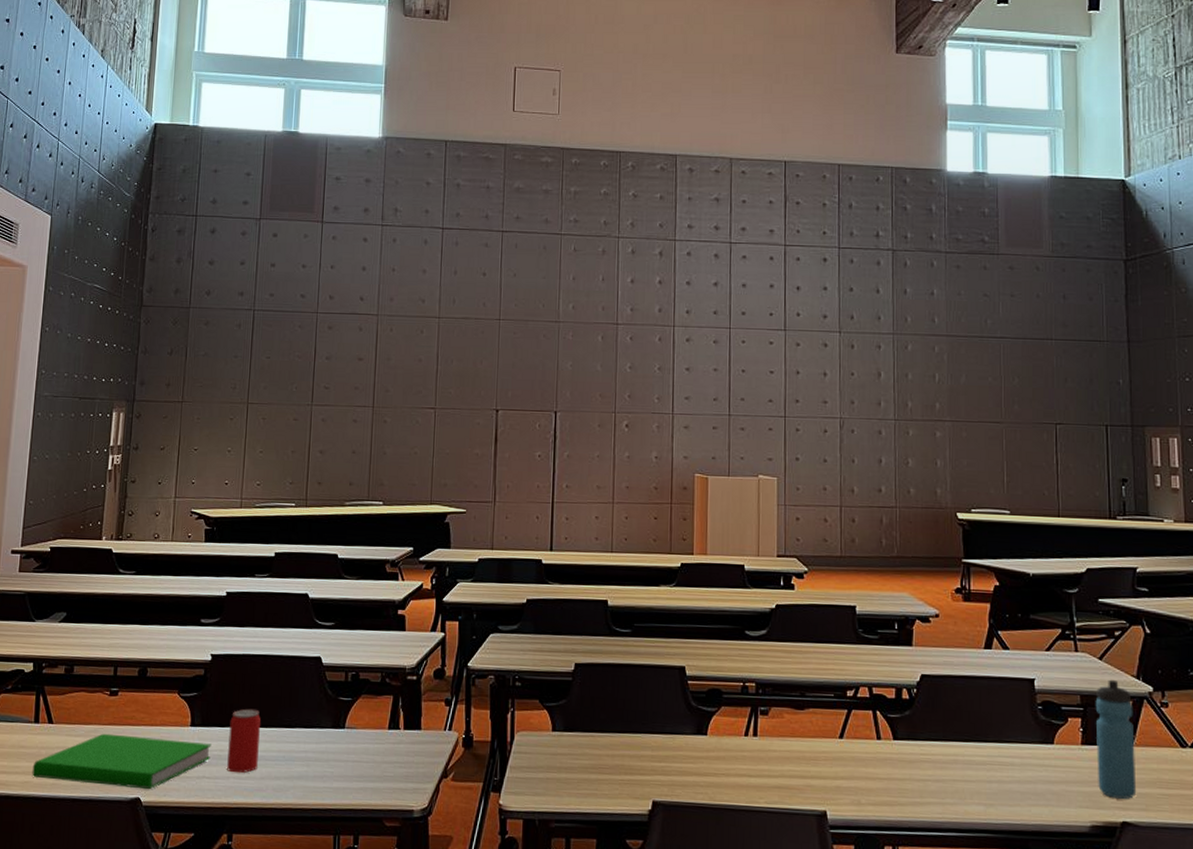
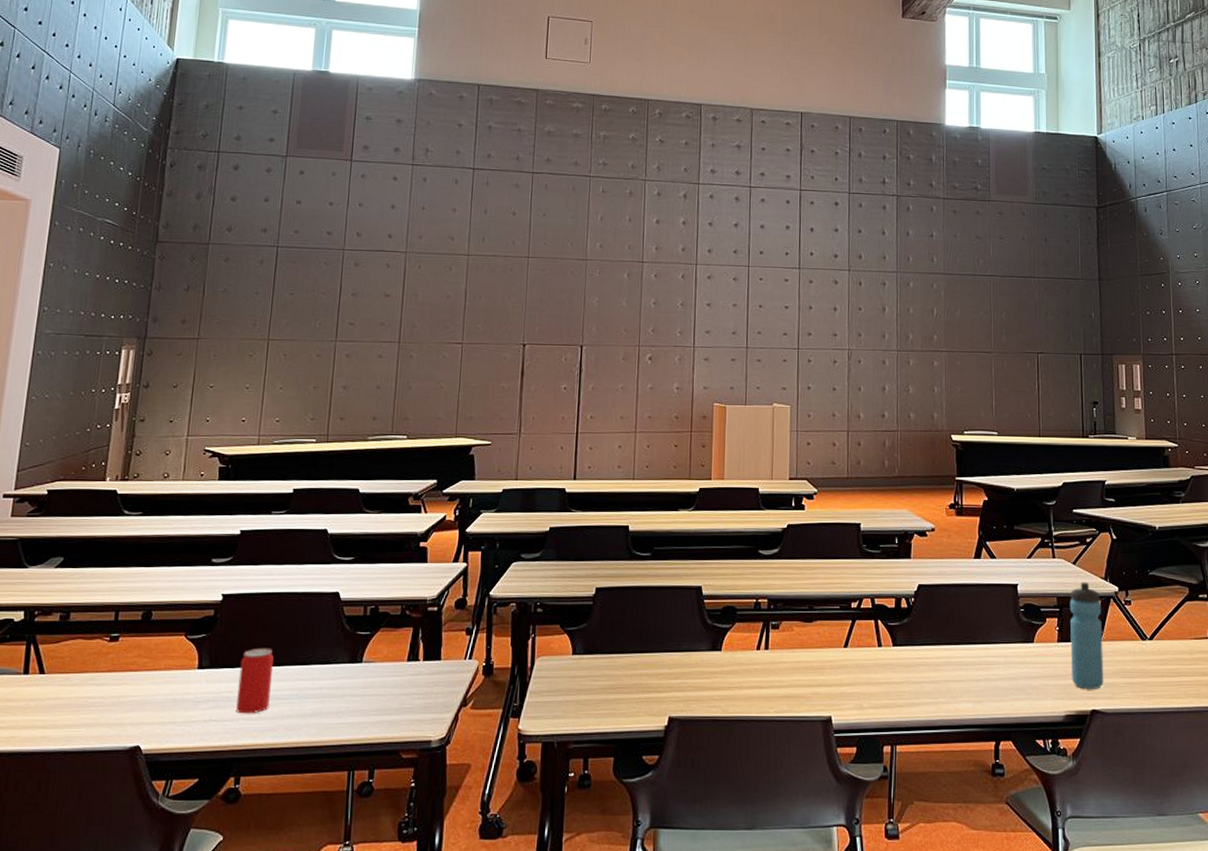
book: present [32,733,212,789] -> none [19,681,220,736]

